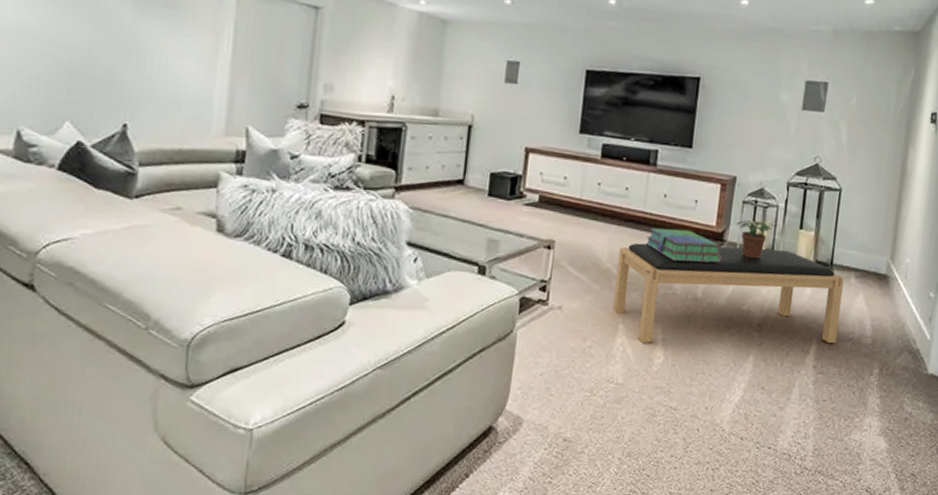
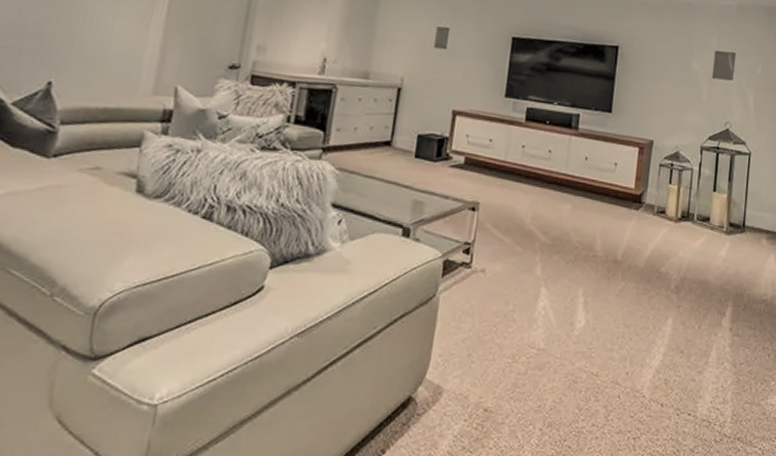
bench: present [612,243,844,344] -> none [535,204,756,307]
stack of books: present [646,228,721,263] -> none [568,190,640,225]
potted plant: present [736,220,771,259] -> none [654,183,687,221]

